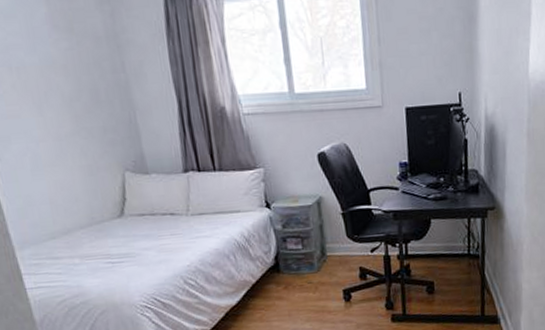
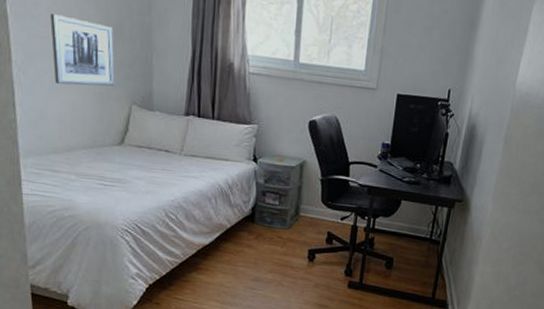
wall art: none [16,89,102,164] -> present [50,14,115,87]

